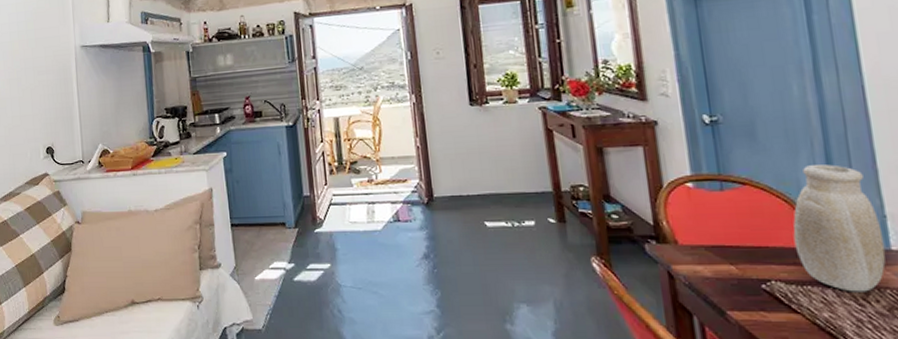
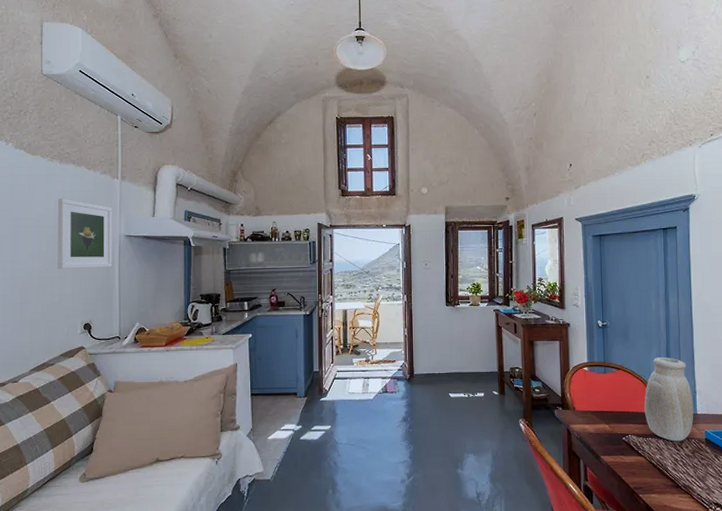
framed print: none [12,11,70,88] -> present [57,198,112,269]

